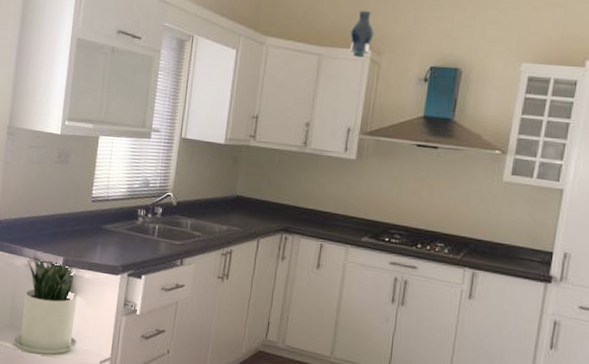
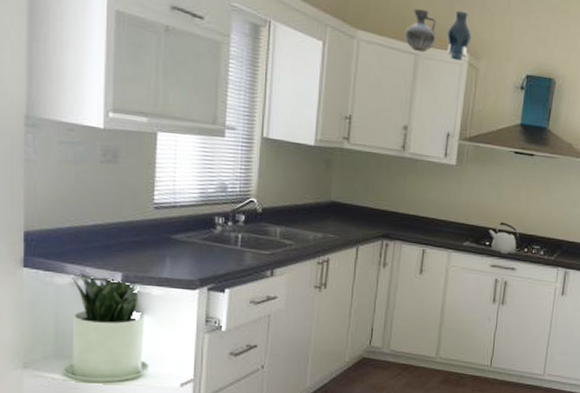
ceramic jug: none [308,12,340,53] -> present [403,8,437,53]
kettle: none [388,218,423,251] -> present [489,222,521,254]

